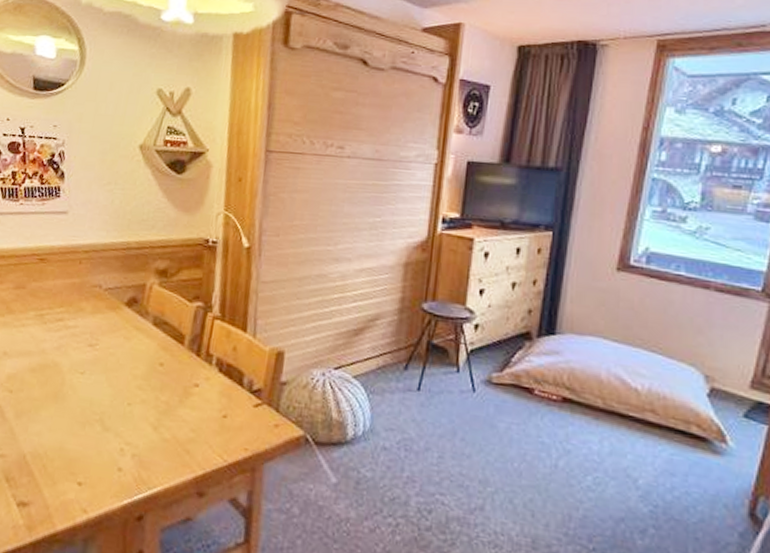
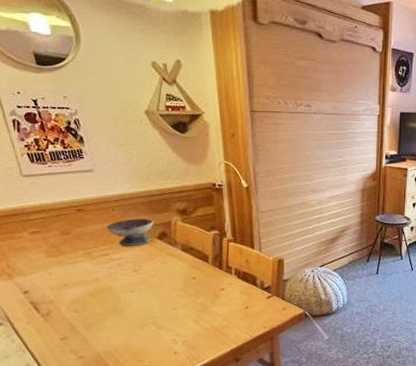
bowl: none [68,276,125,312] -> present [107,219,154,246]

